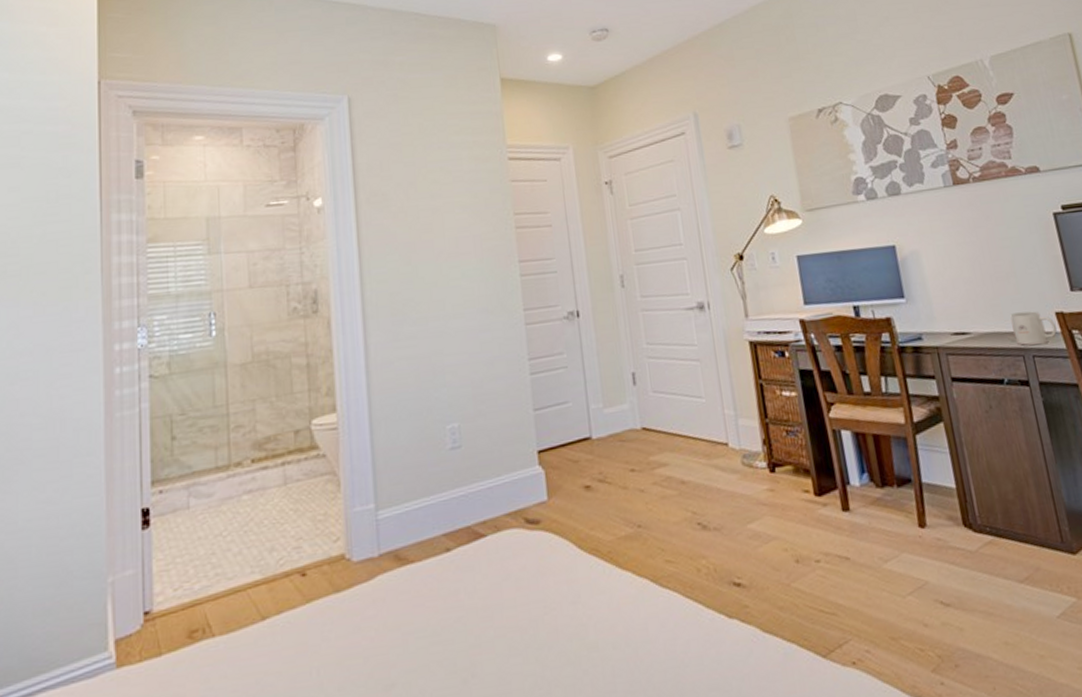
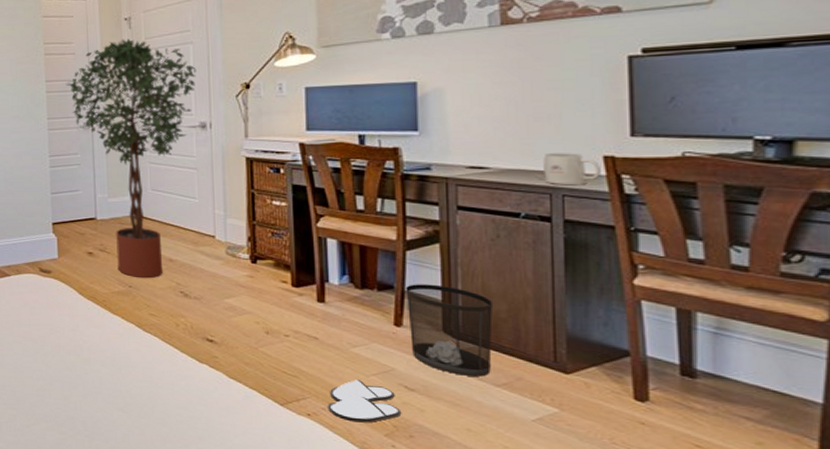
potted tree: none [543,206,688,512] -> present [65,38,197,279]
slippers: none [870,602,943,661] -> present [328,379,402,423]
waste bin: none [921,470,1013,577] -> present [405,284,494,377]

